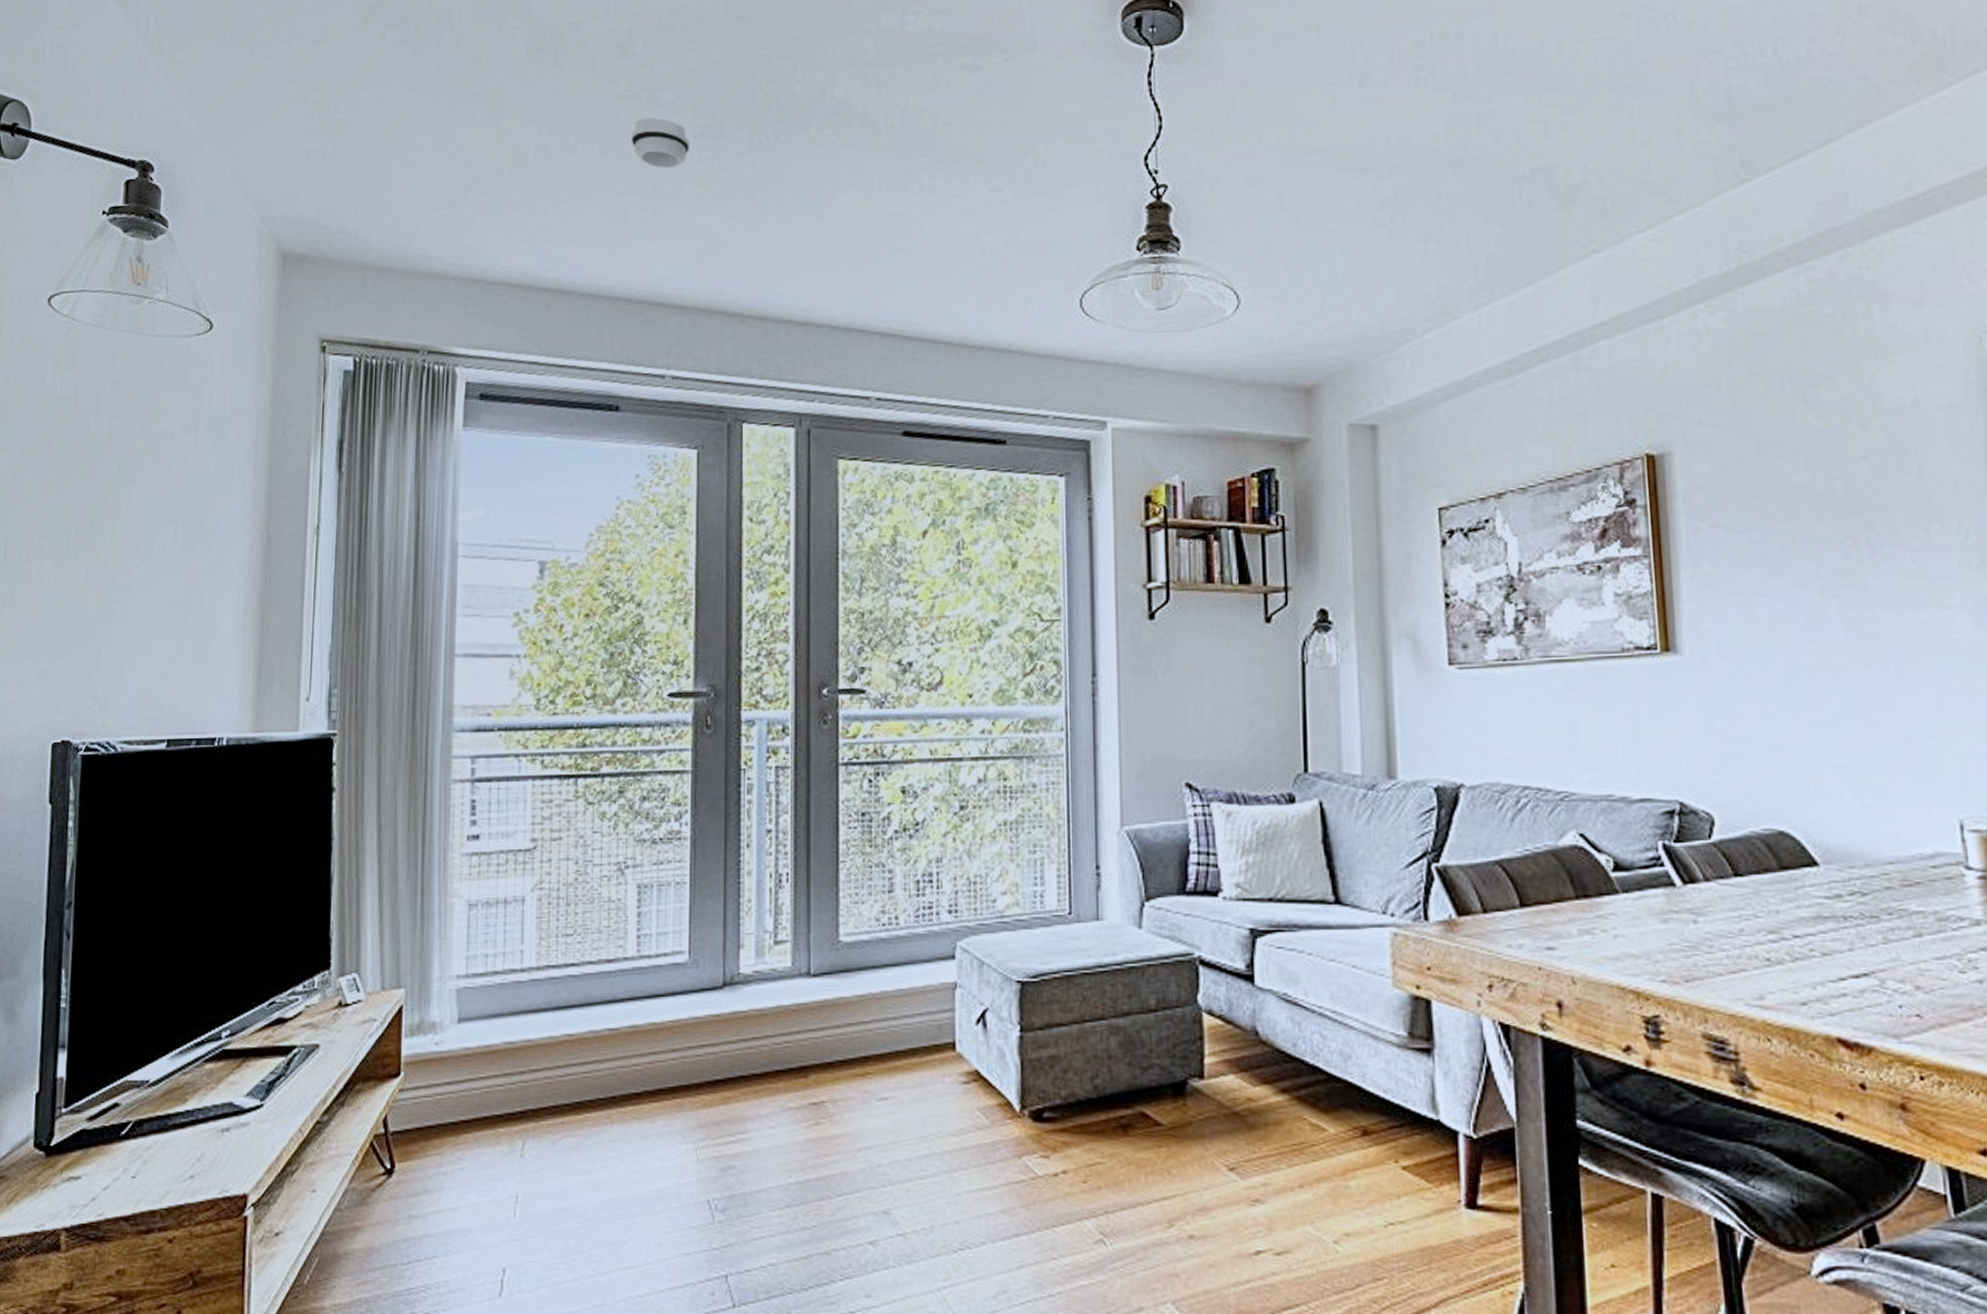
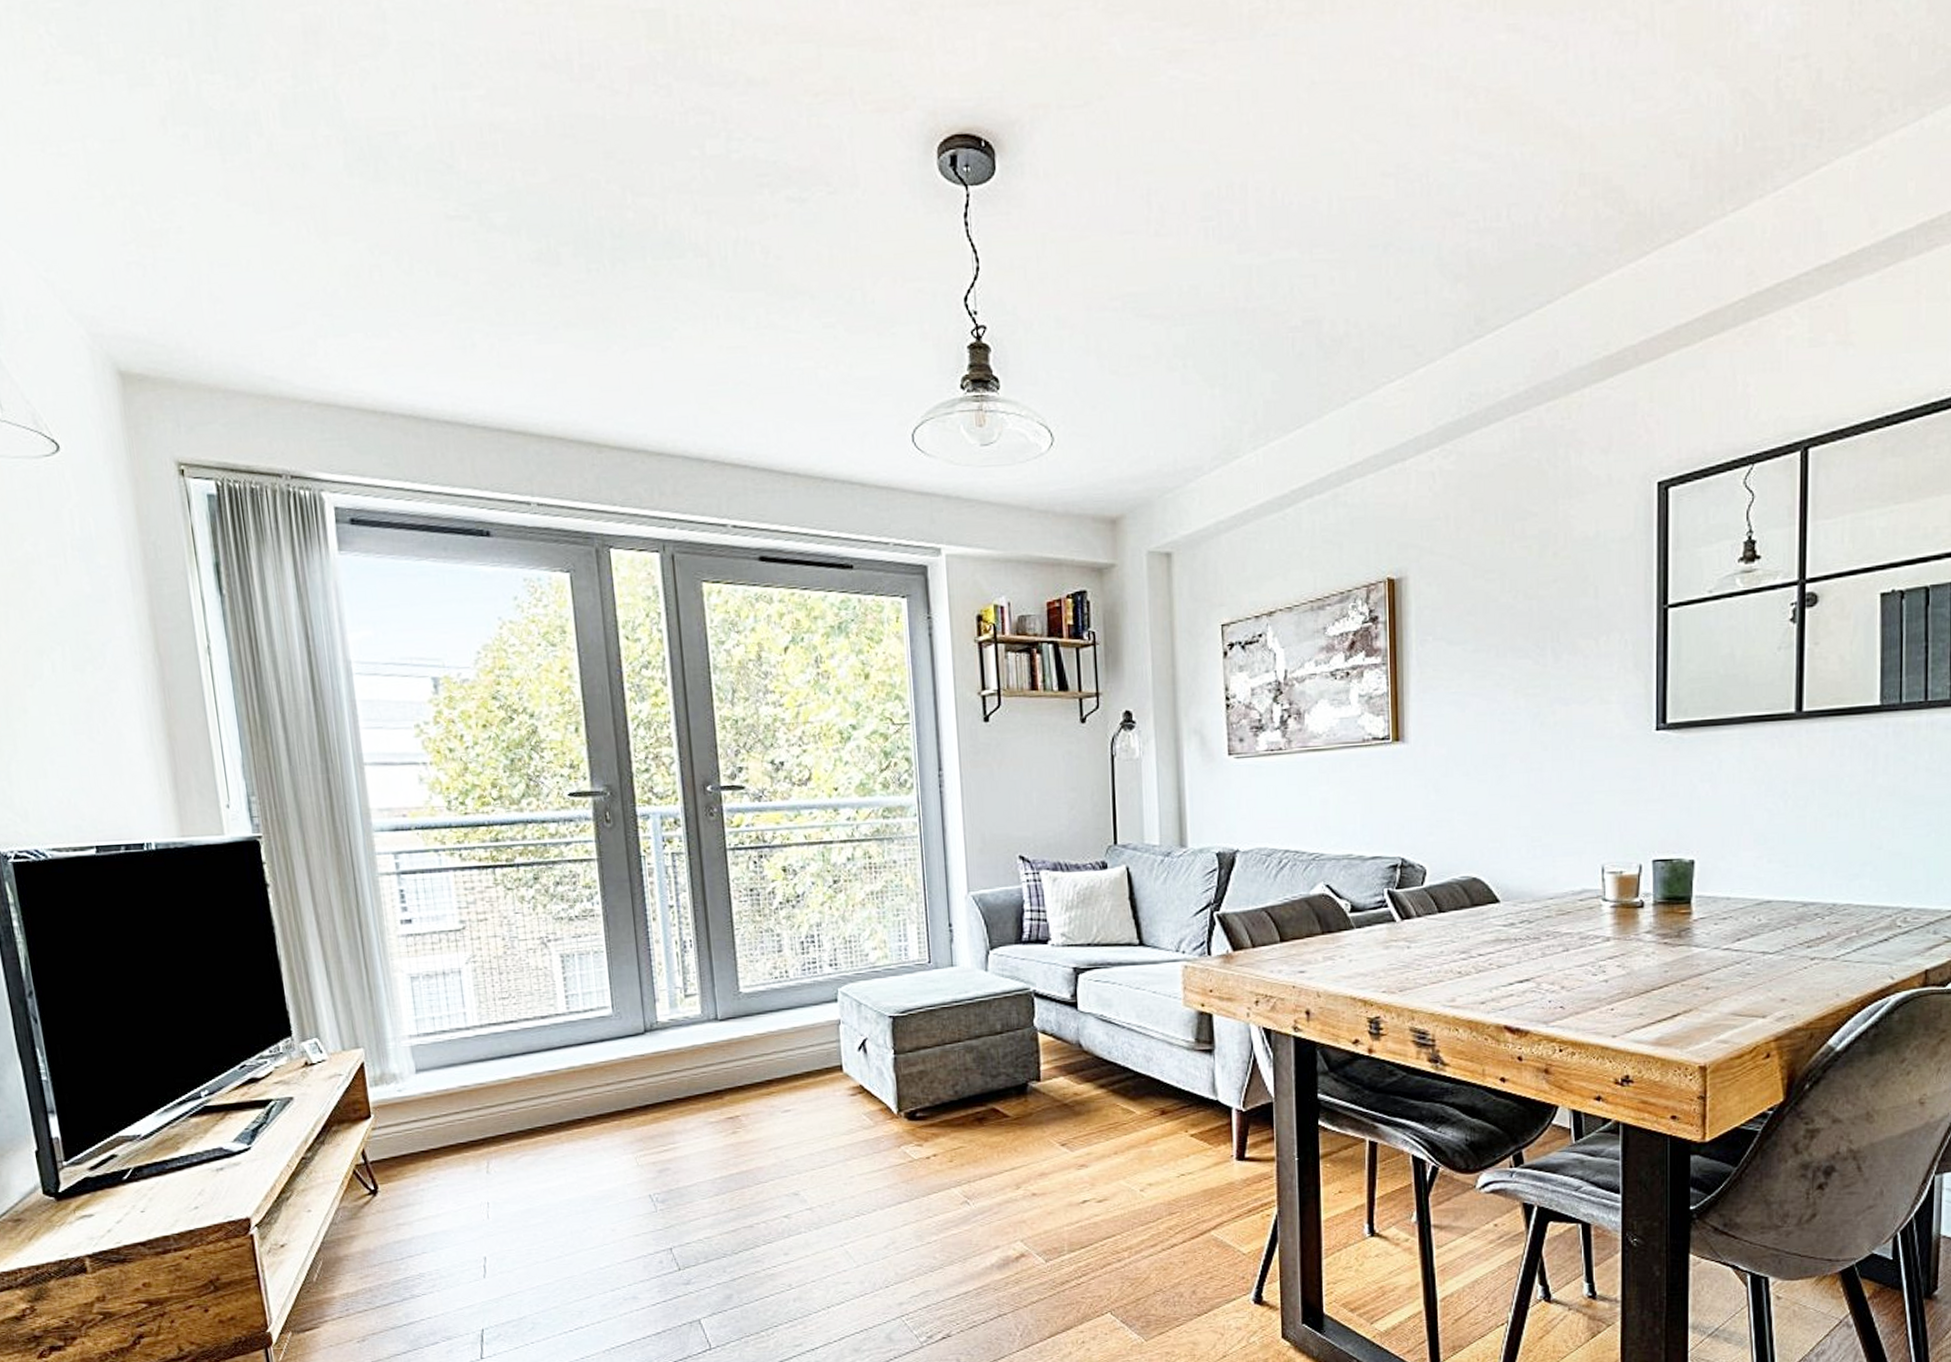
smoke detector: present [630,117,690,169] -> none [466,240,528,295]

